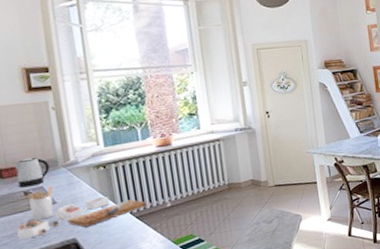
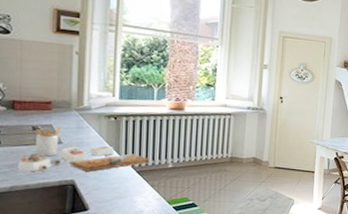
kettle: present [13,157,51,188] -> none [27,94,63,123]

